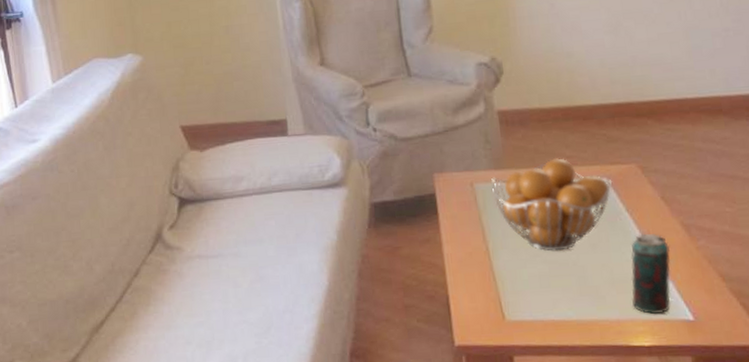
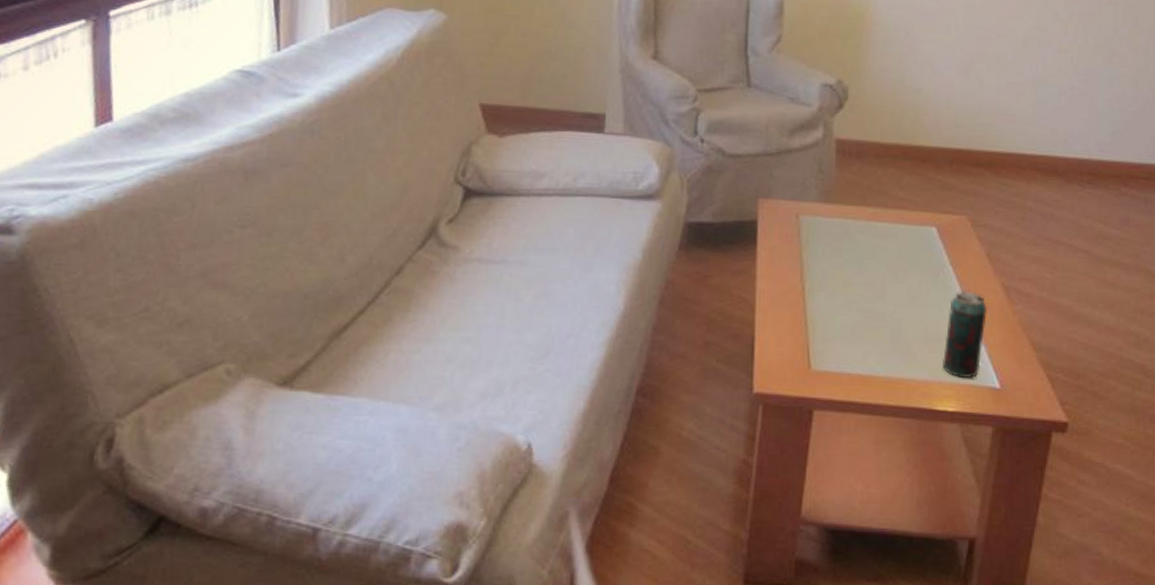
fruit basket: present [490,158,612,251] -> none [817,199,940,300]

